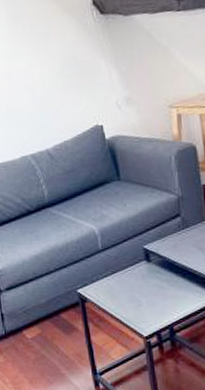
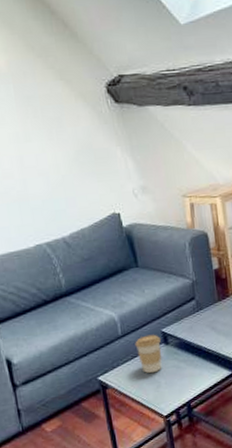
coffee cup: none [115,250,143,291] -> present [135,334,162,374]

